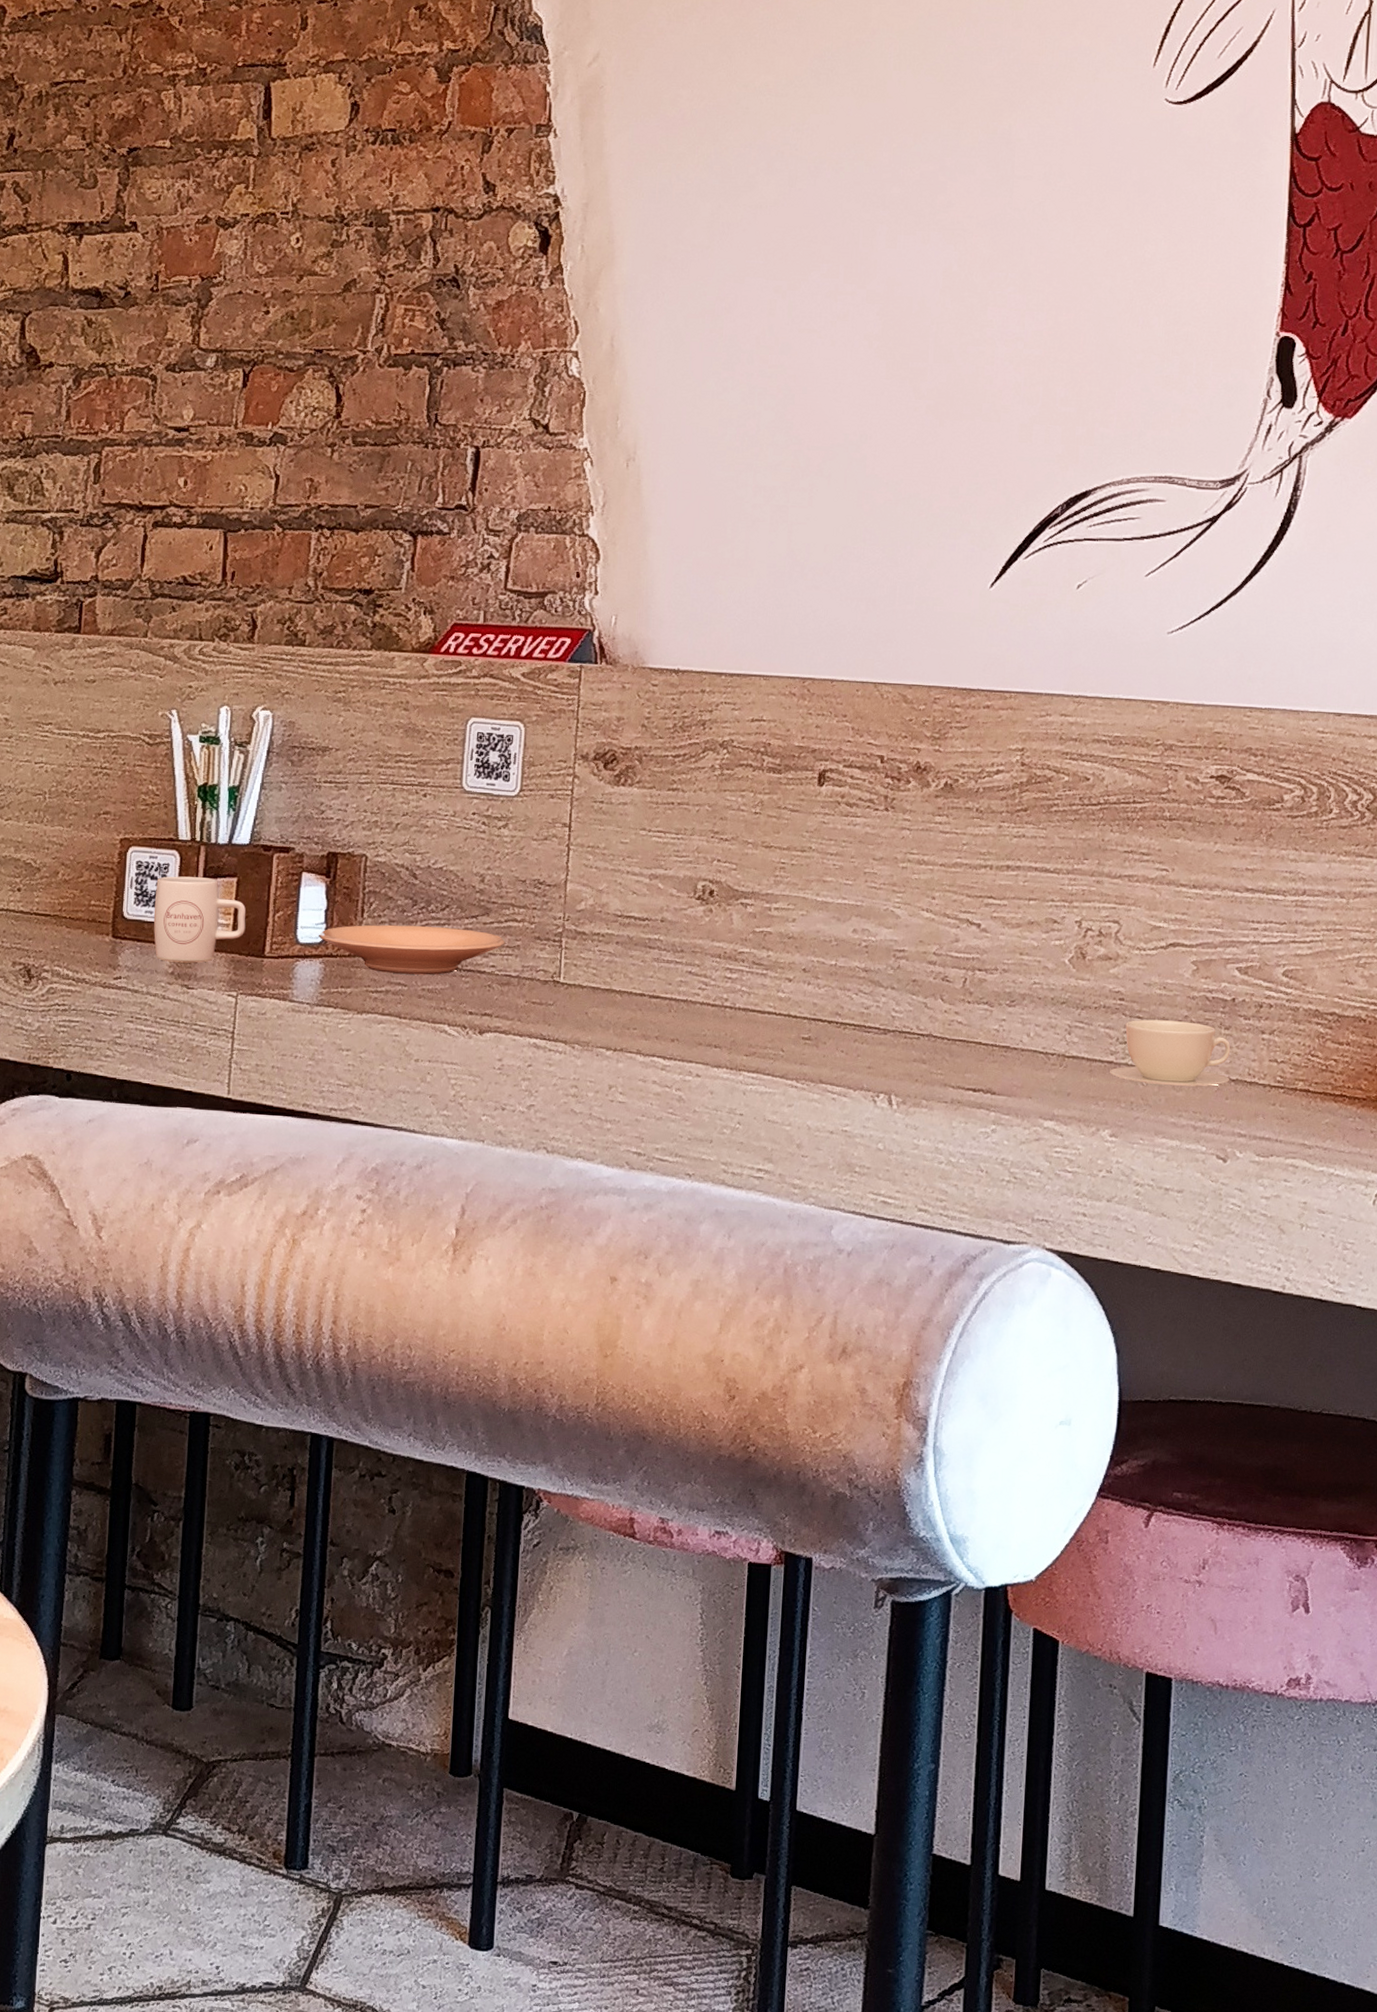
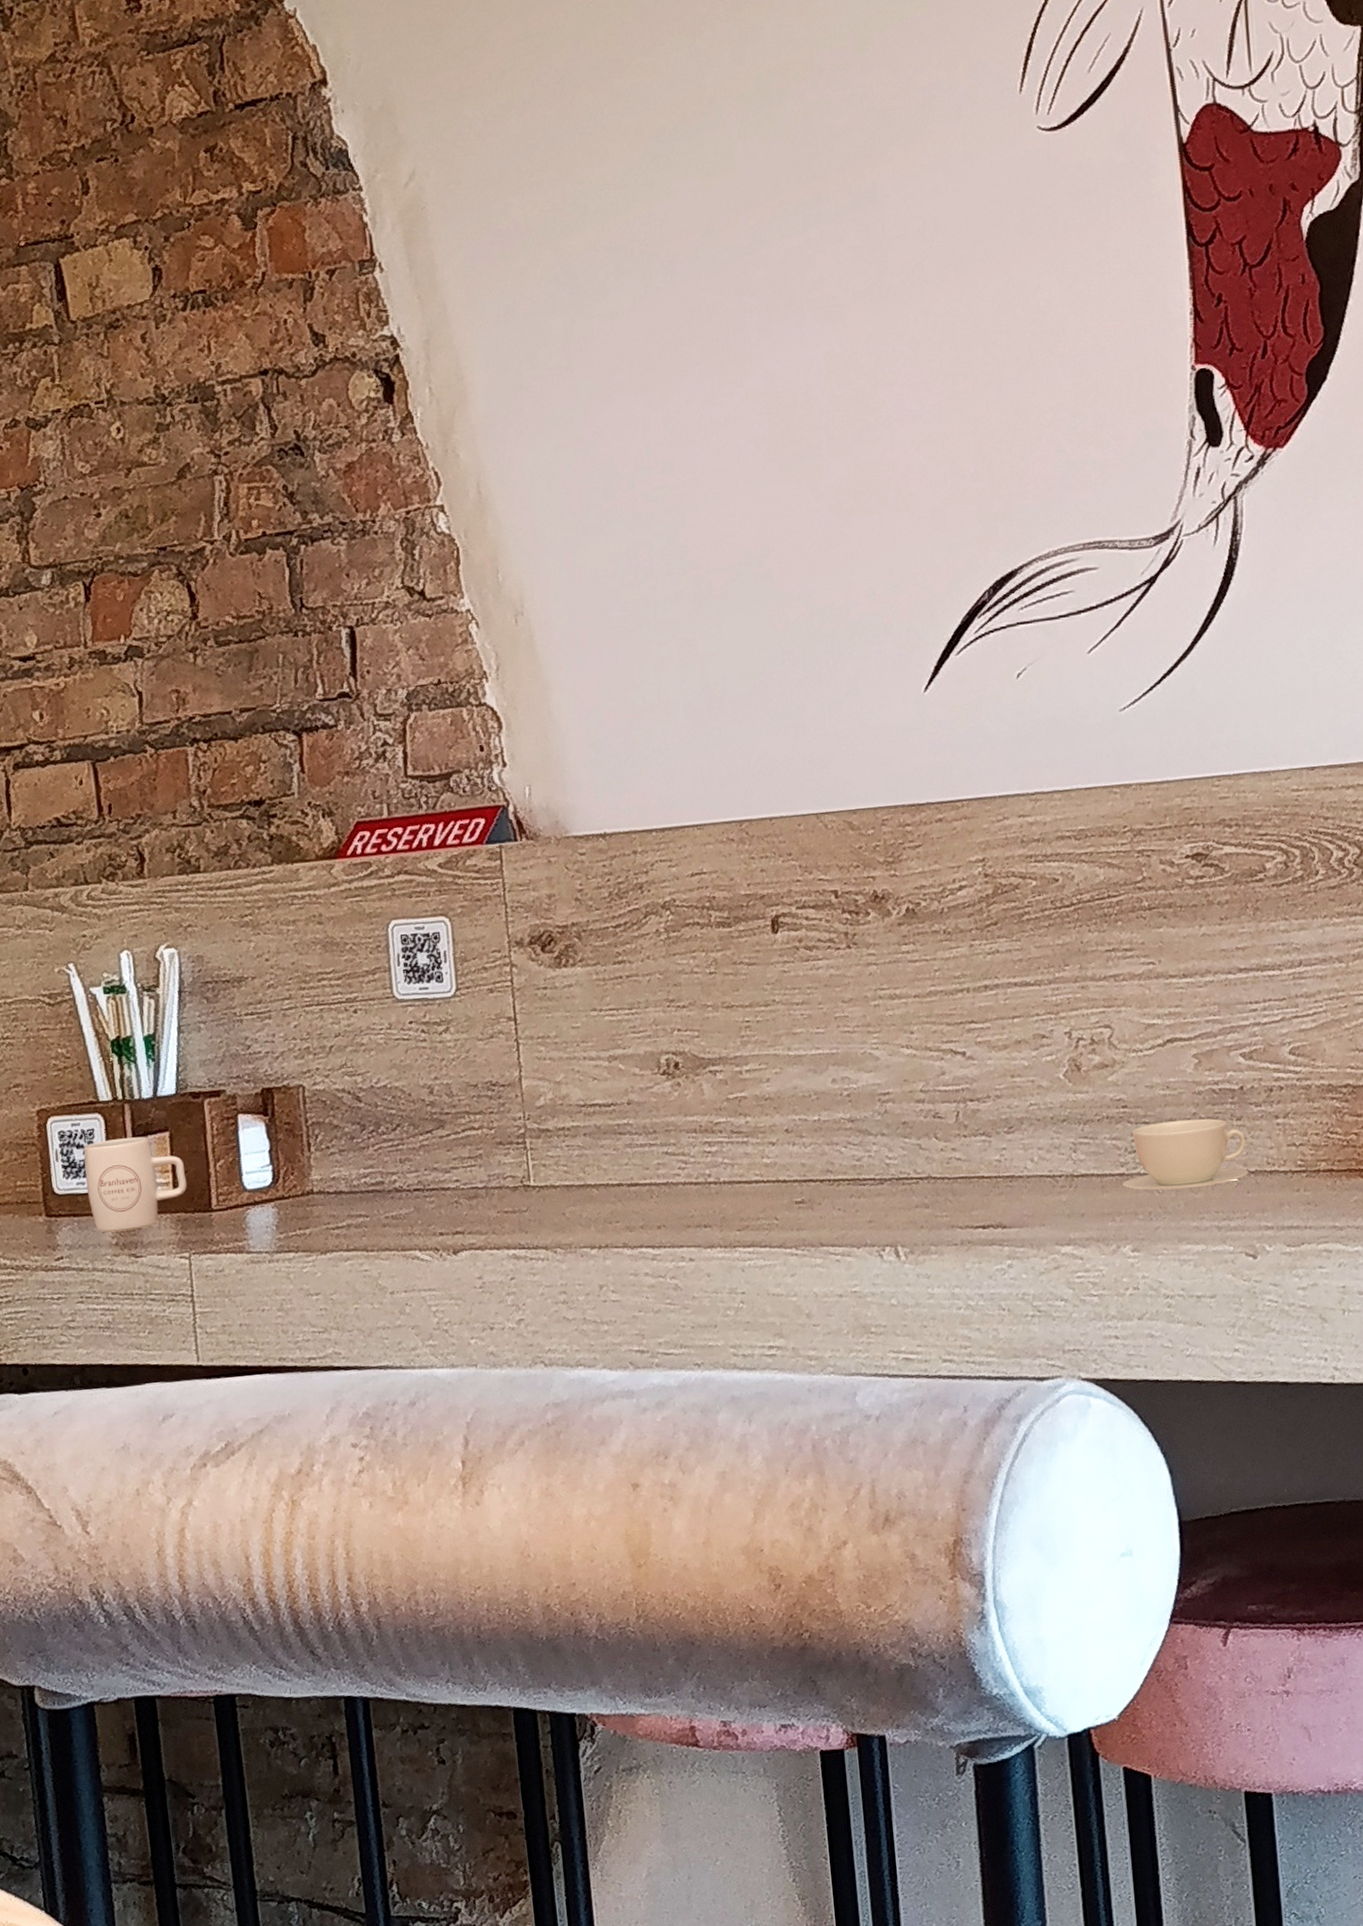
saucer: present [318,924,507,975] -> none [265,1146,468,1207]

